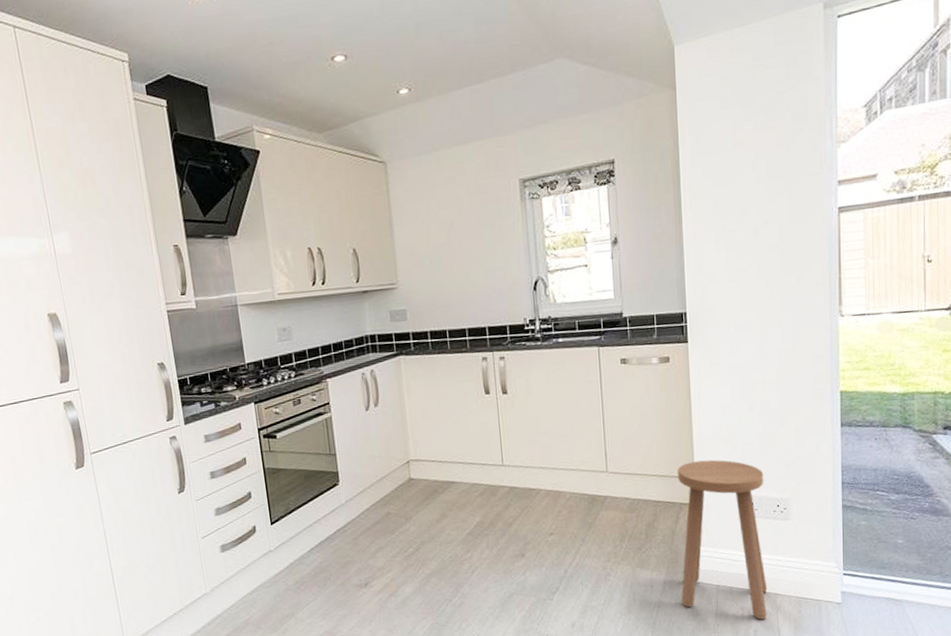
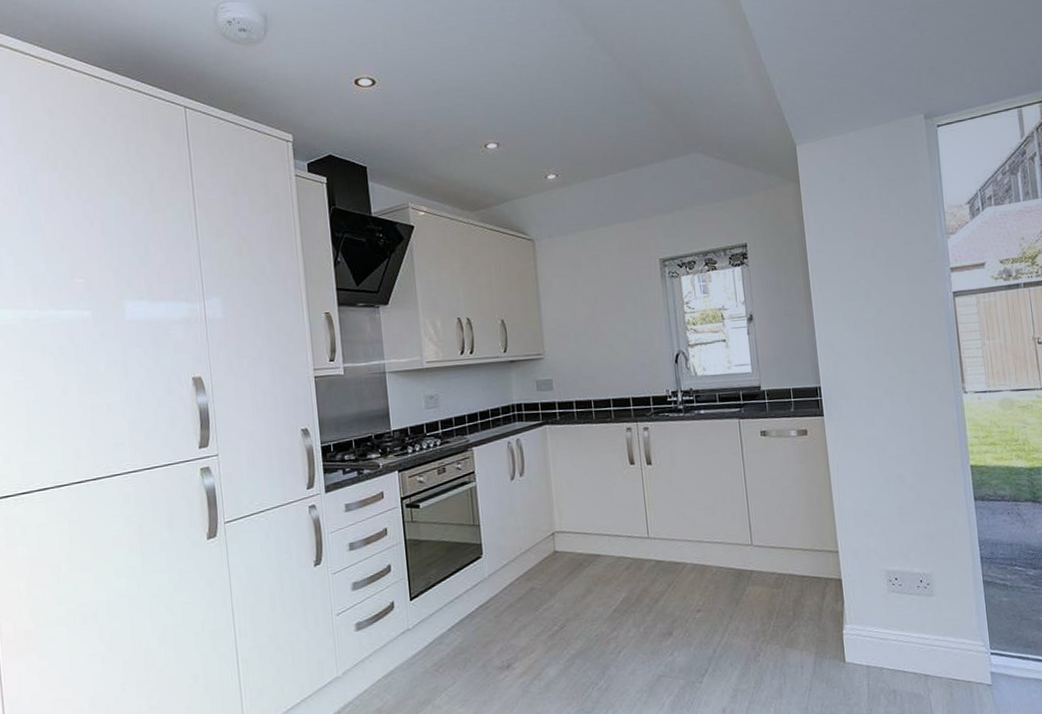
stool: present [678,459,768,620] -> none [821,533,920,704]

